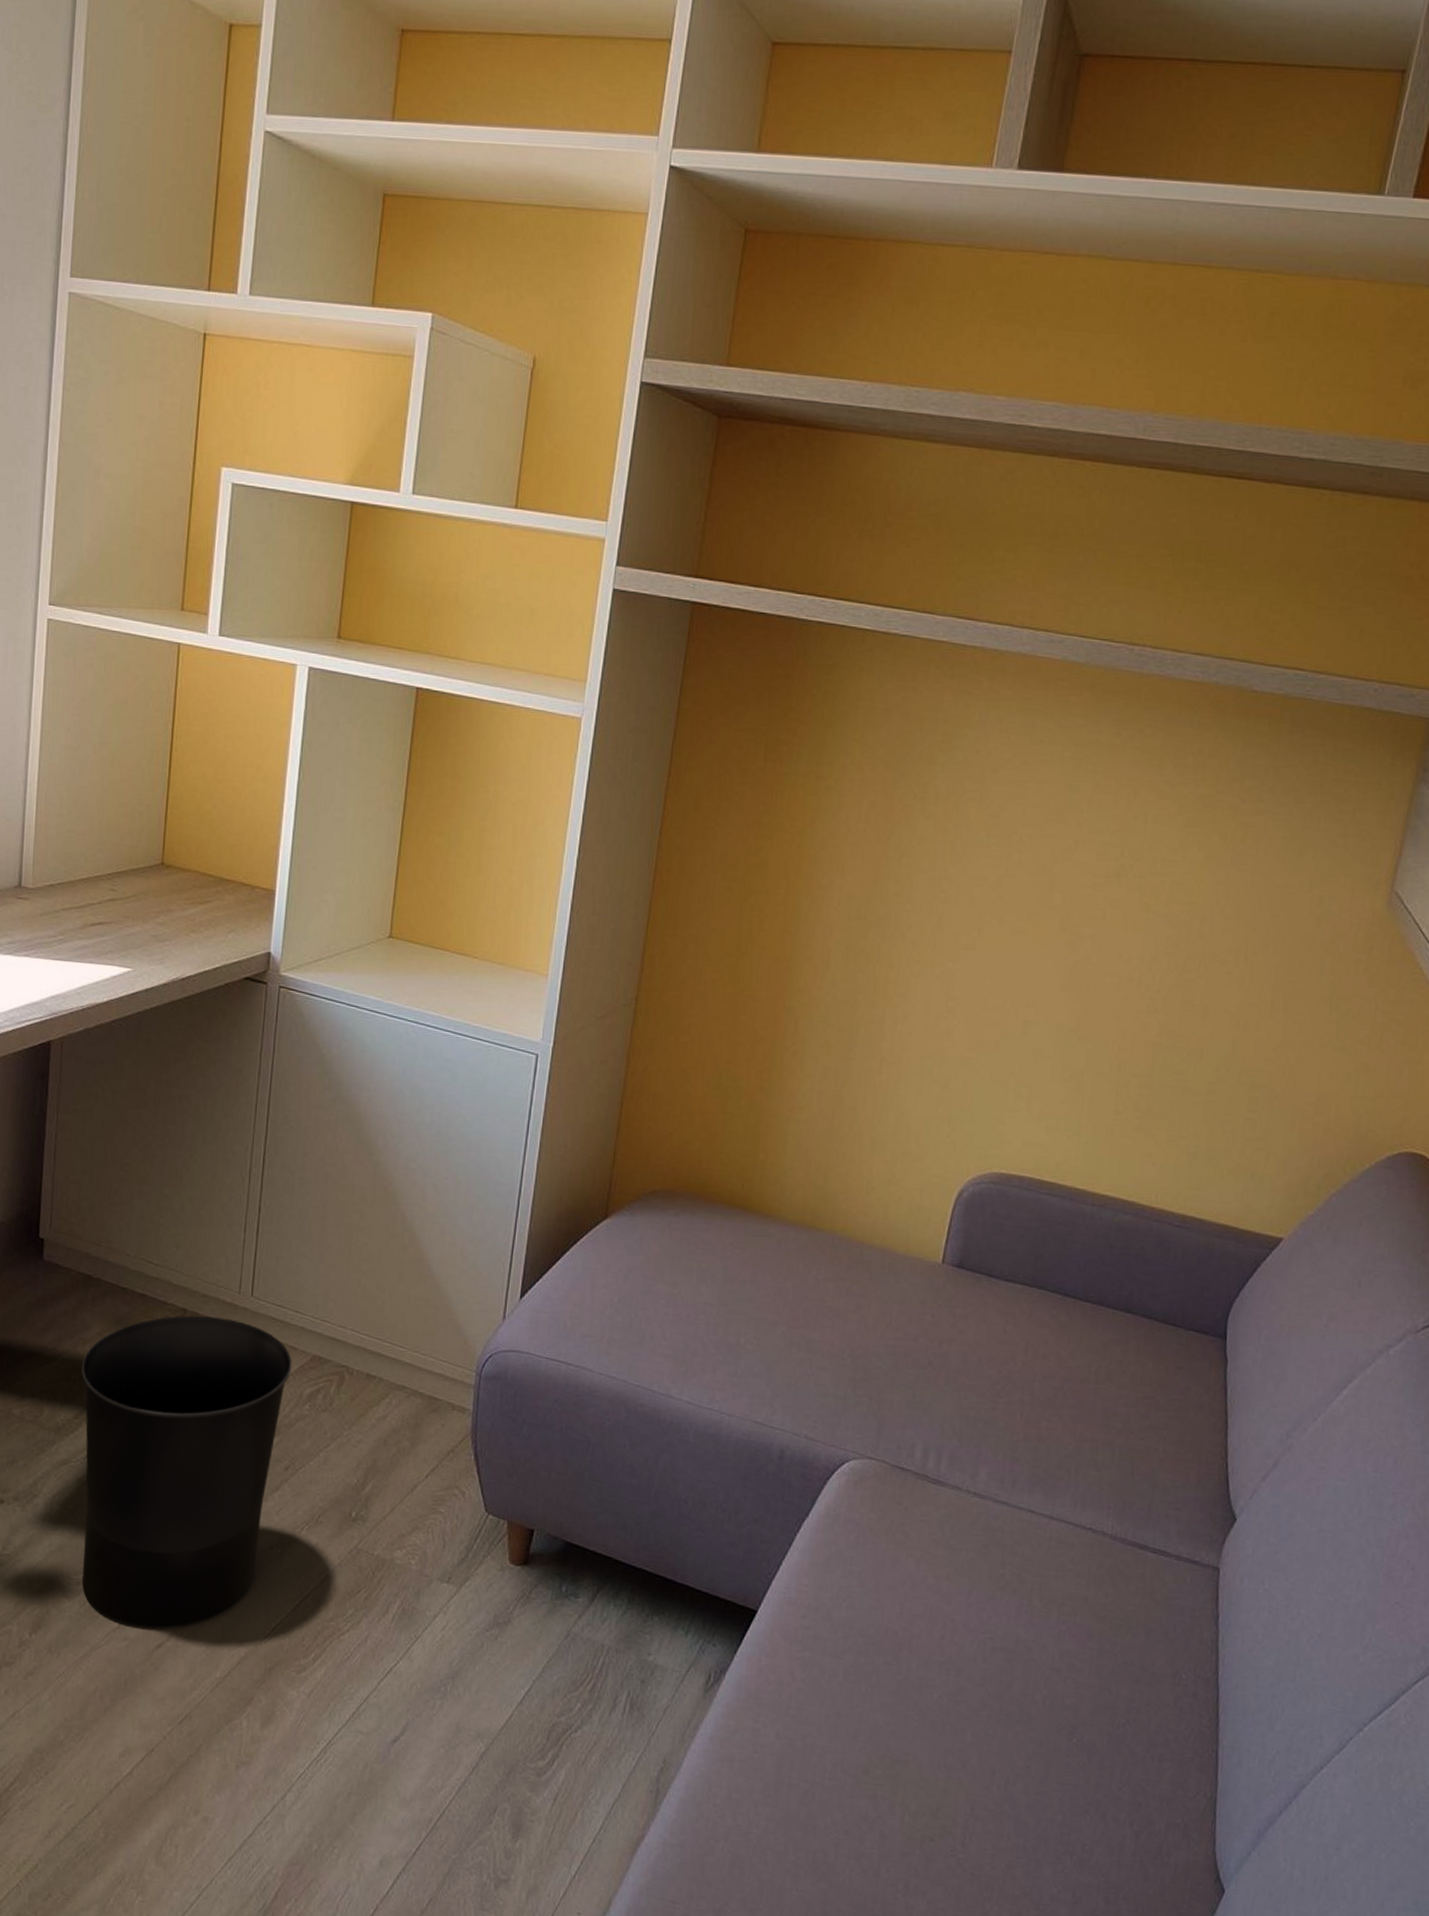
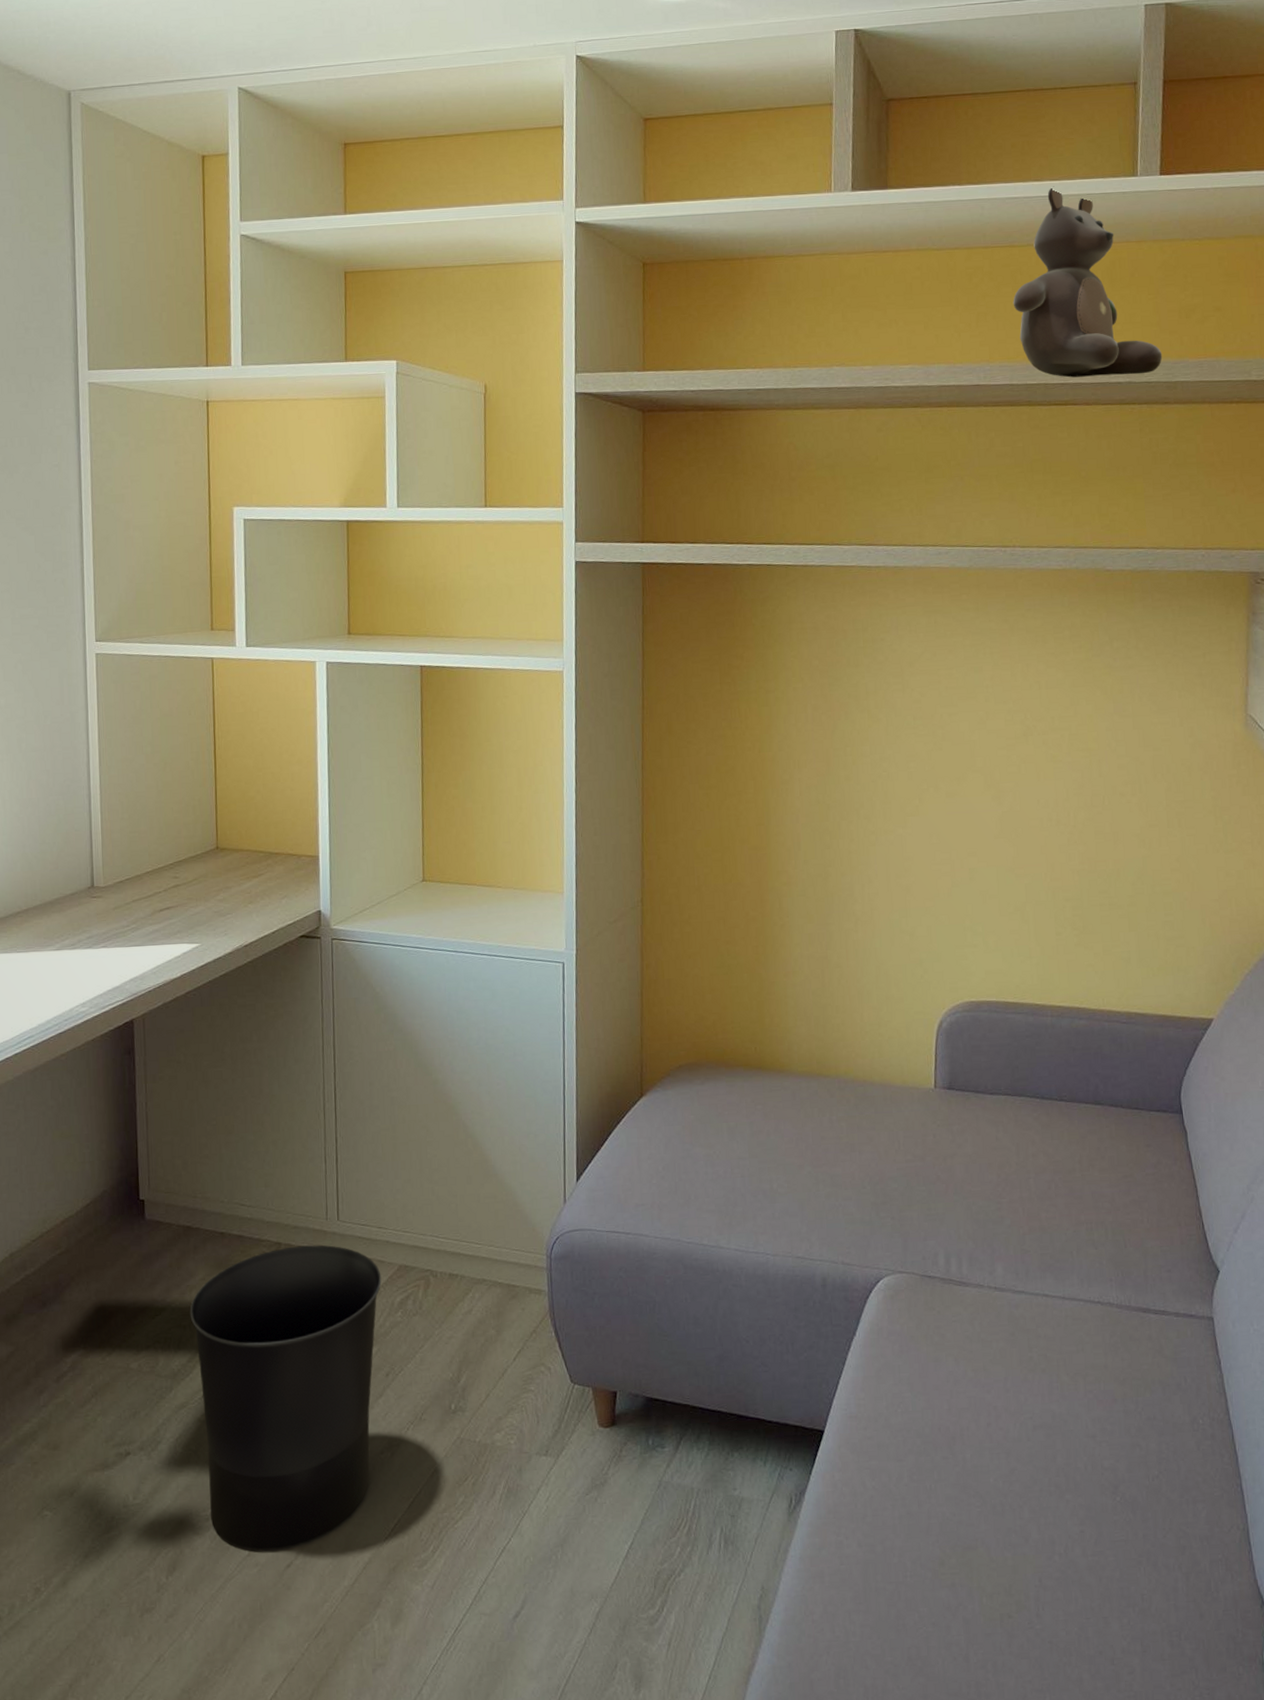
stuffed animal: none [1195,194,1373,453] -> present [1013,186,1163,378]

